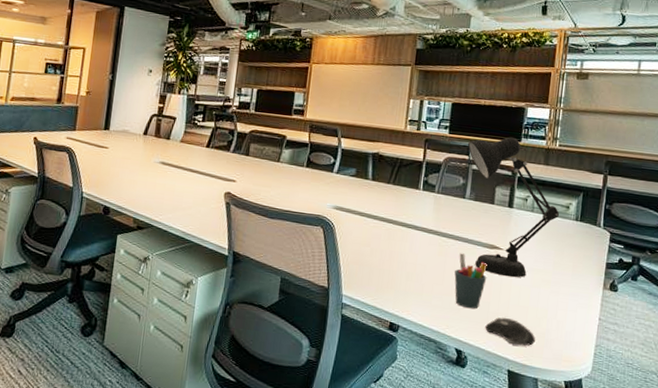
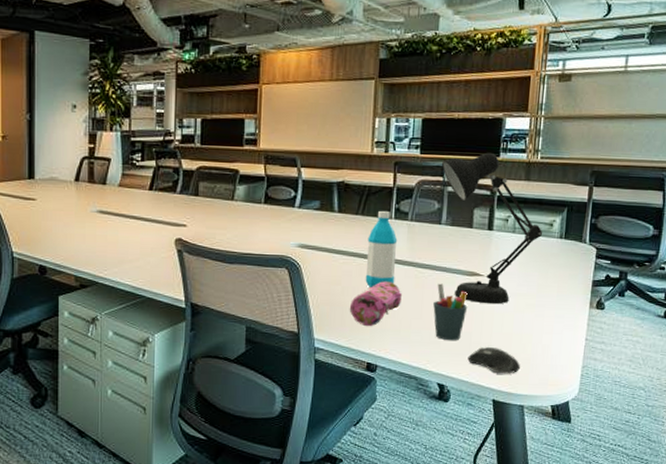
pencil case: none [376,246,426,289] -> present [349,281,402,327]
water bottle: none [392,182,425,252] -> present [365,211,398,288]

